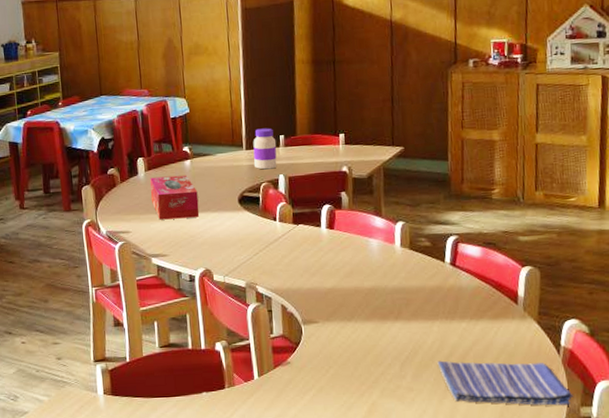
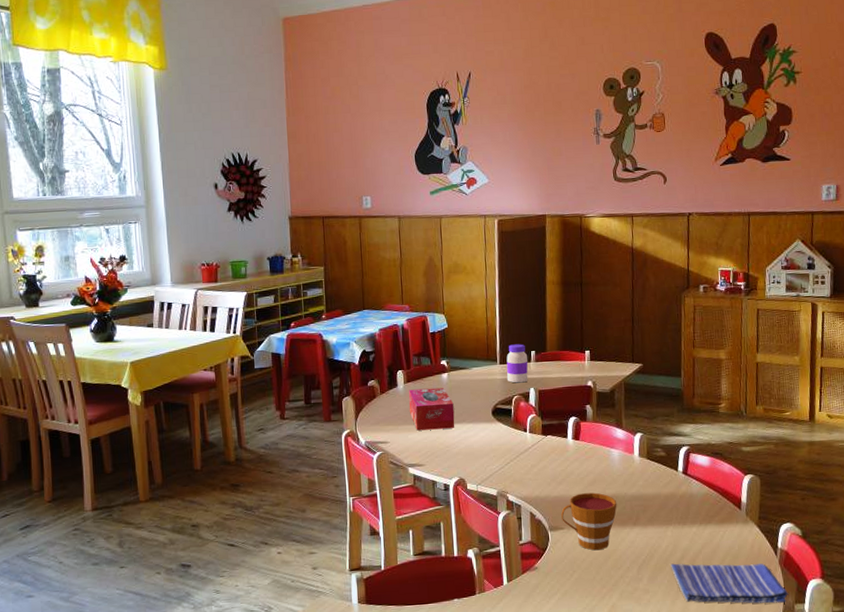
cup: none [315,285,377,346] -> present [561,492,617,551]

